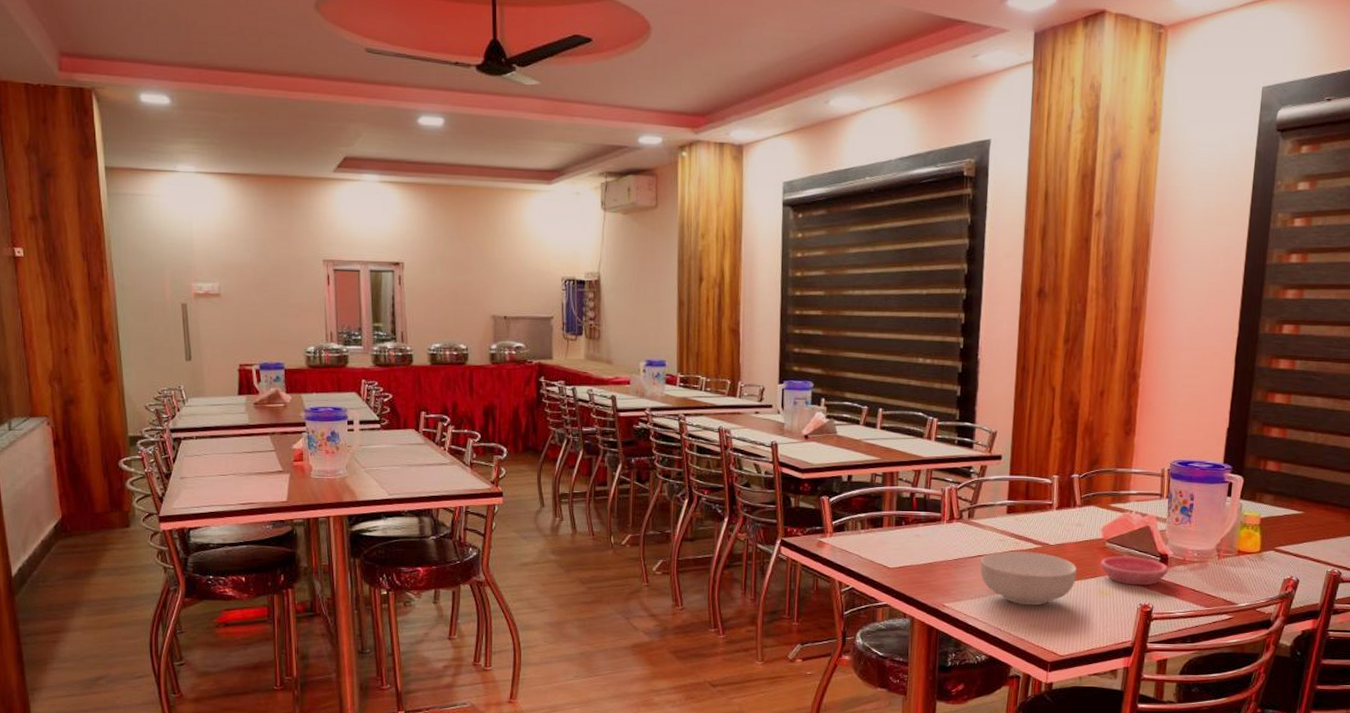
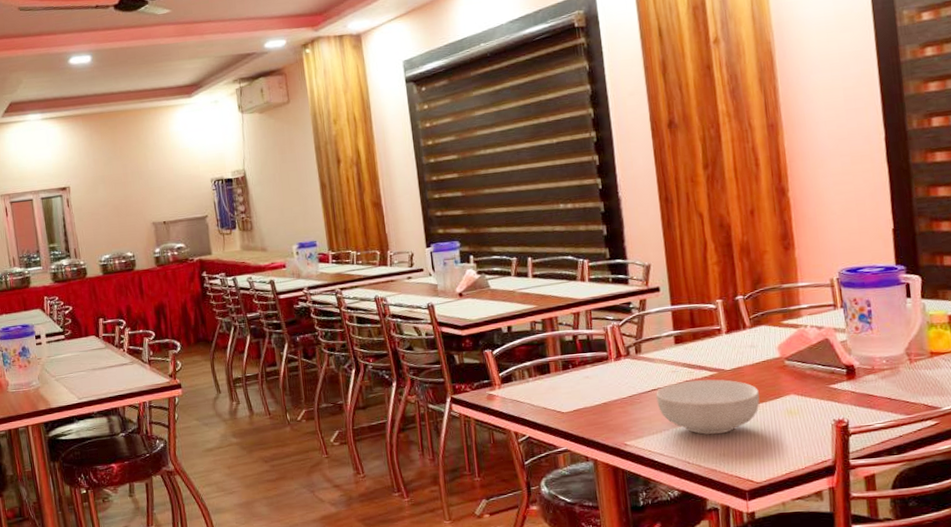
saucer: present [1100,556,1169,586] -> none [782,371,858,401]

